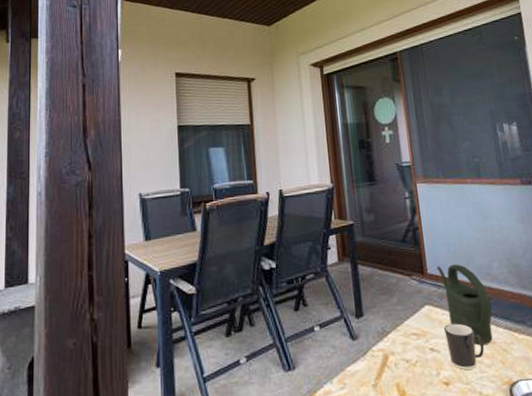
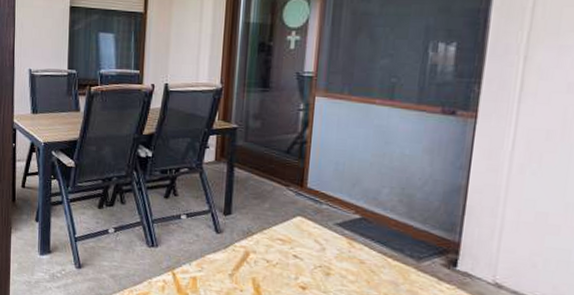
watering can: present [436,264,493,345] -> none [318,181,370,263]
mug: present [444,323,485,371] -> none [311,237,352,282]

